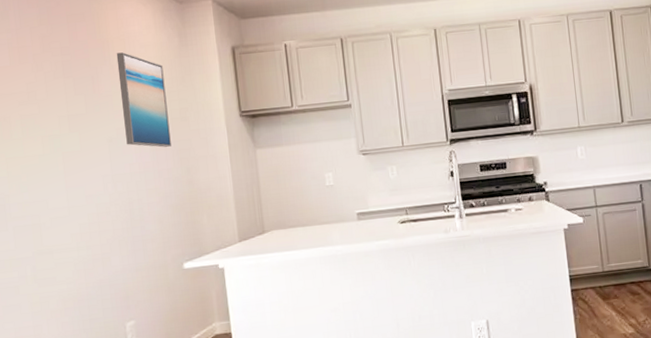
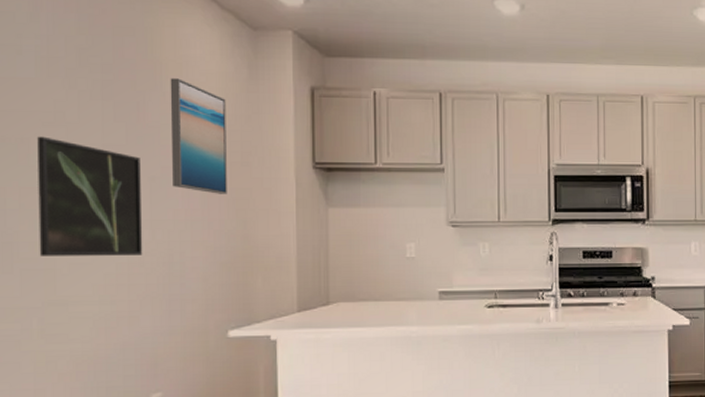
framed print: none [16,114,109,214] -> present [37,136,143,256]

